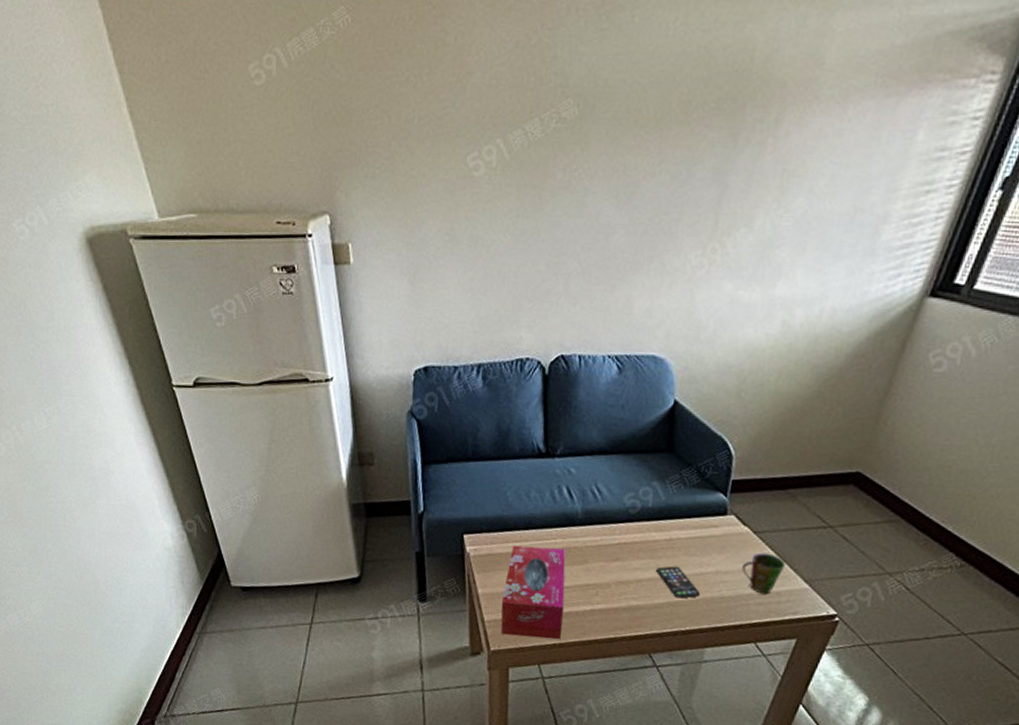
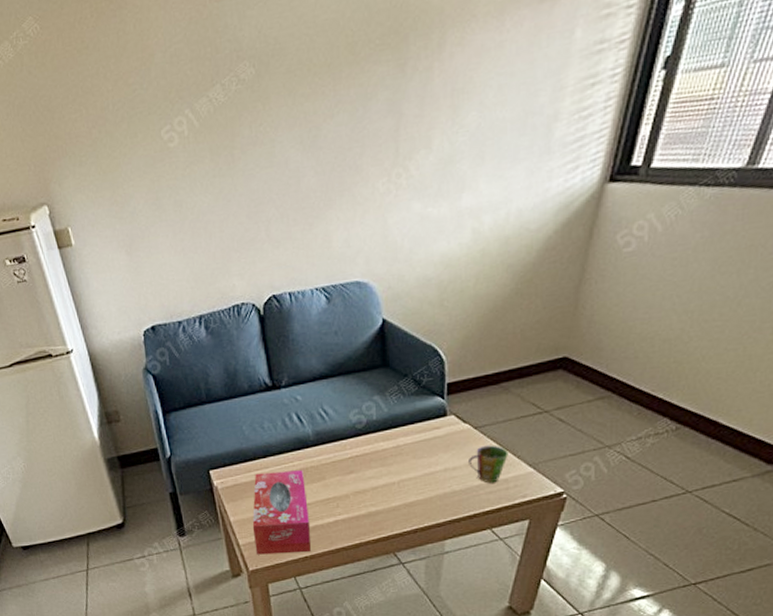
smartphone: present [656,566,701,598] -> none [389,470,433,499]

